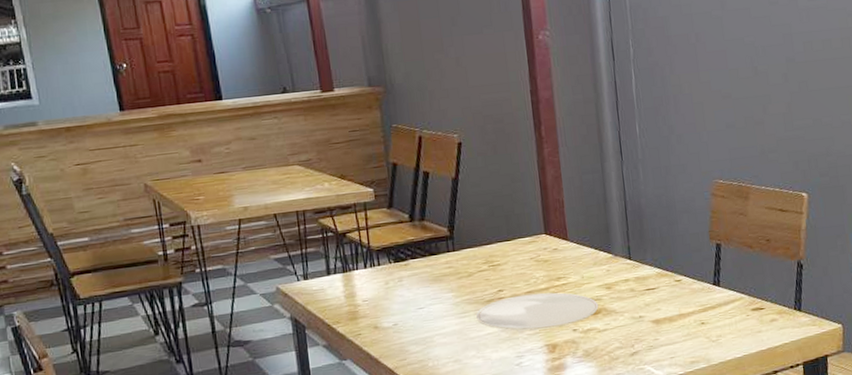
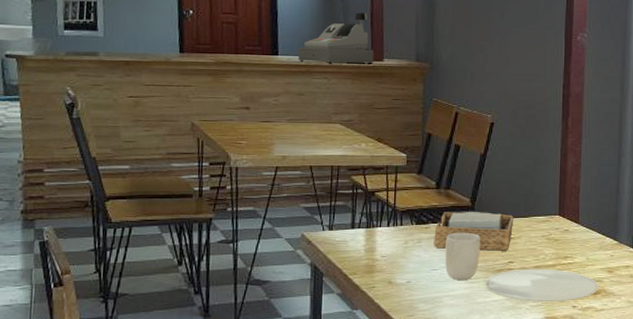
cash register: none [242,41,324,104] -> present [297,12,374,64]
napkin holder: none [415,239,498,285] -> present [434,212,513,251]
cup: none [427,264,467,317] -> present [444,232,480,281]

